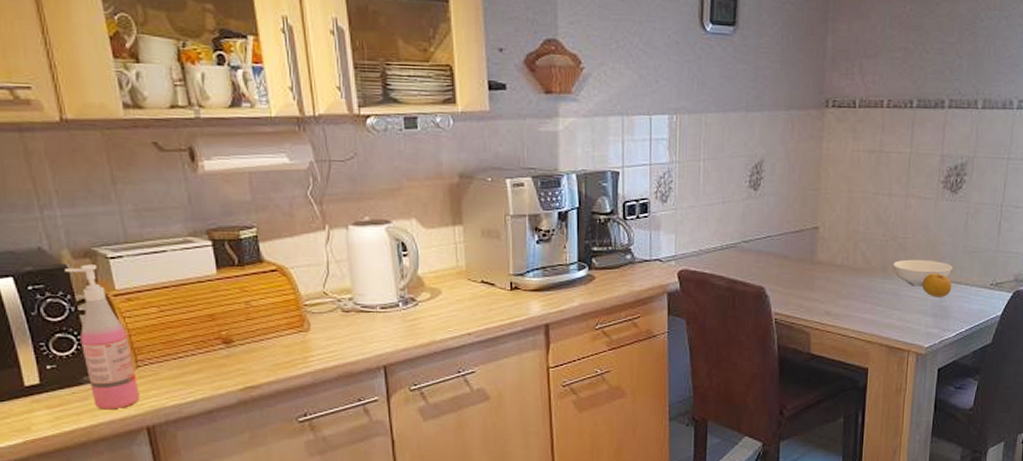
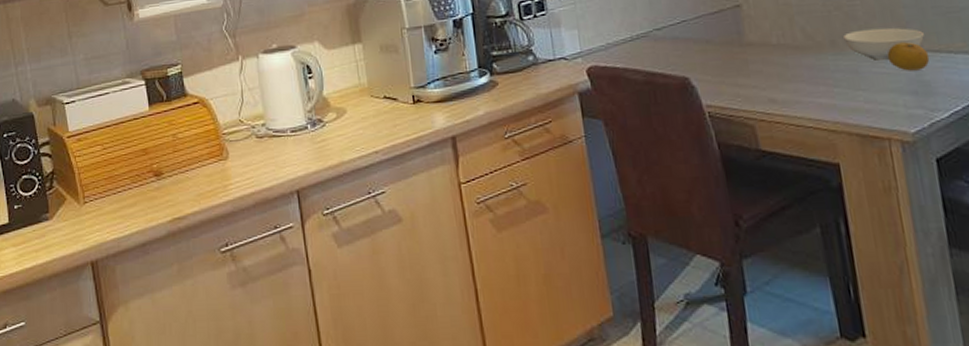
soap dispenser: present [64,264,140,410] -> none [31,110,86,246]

